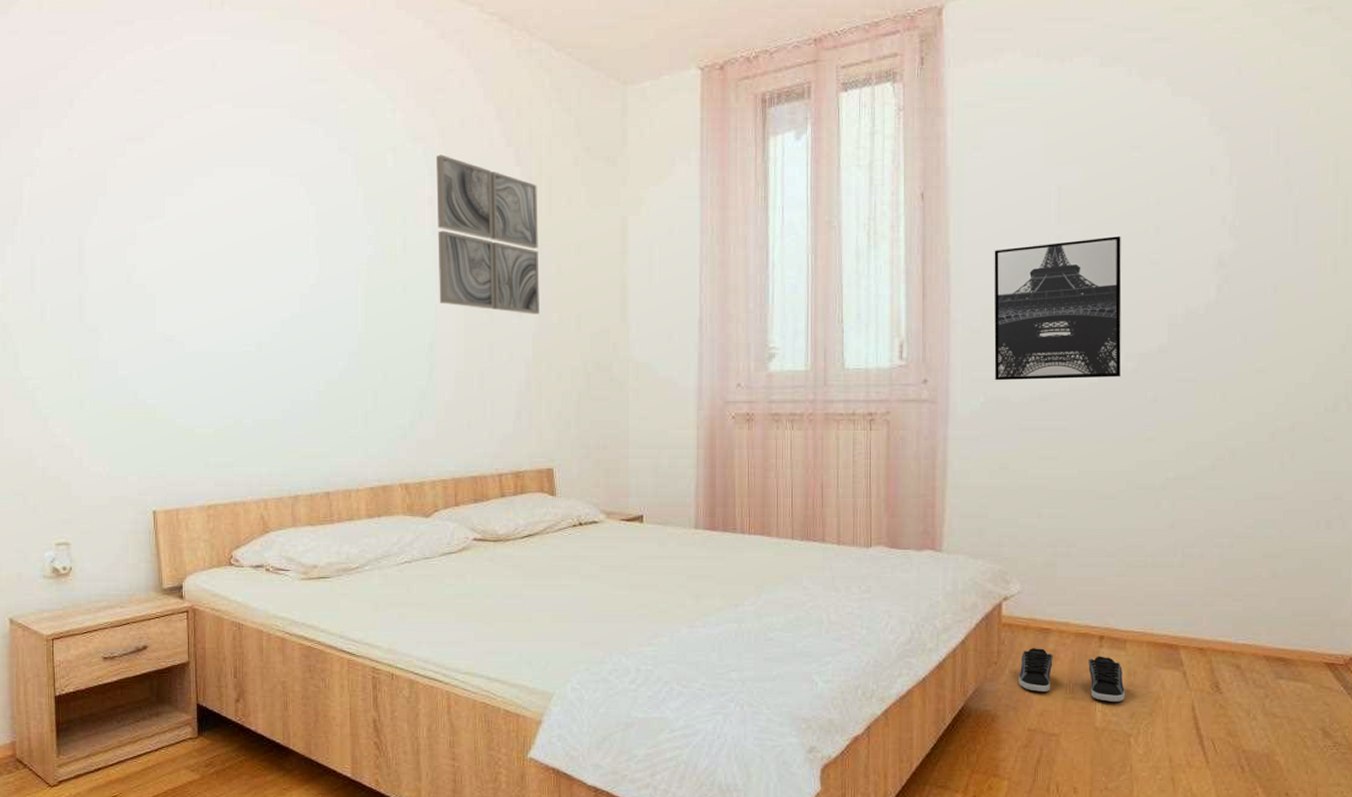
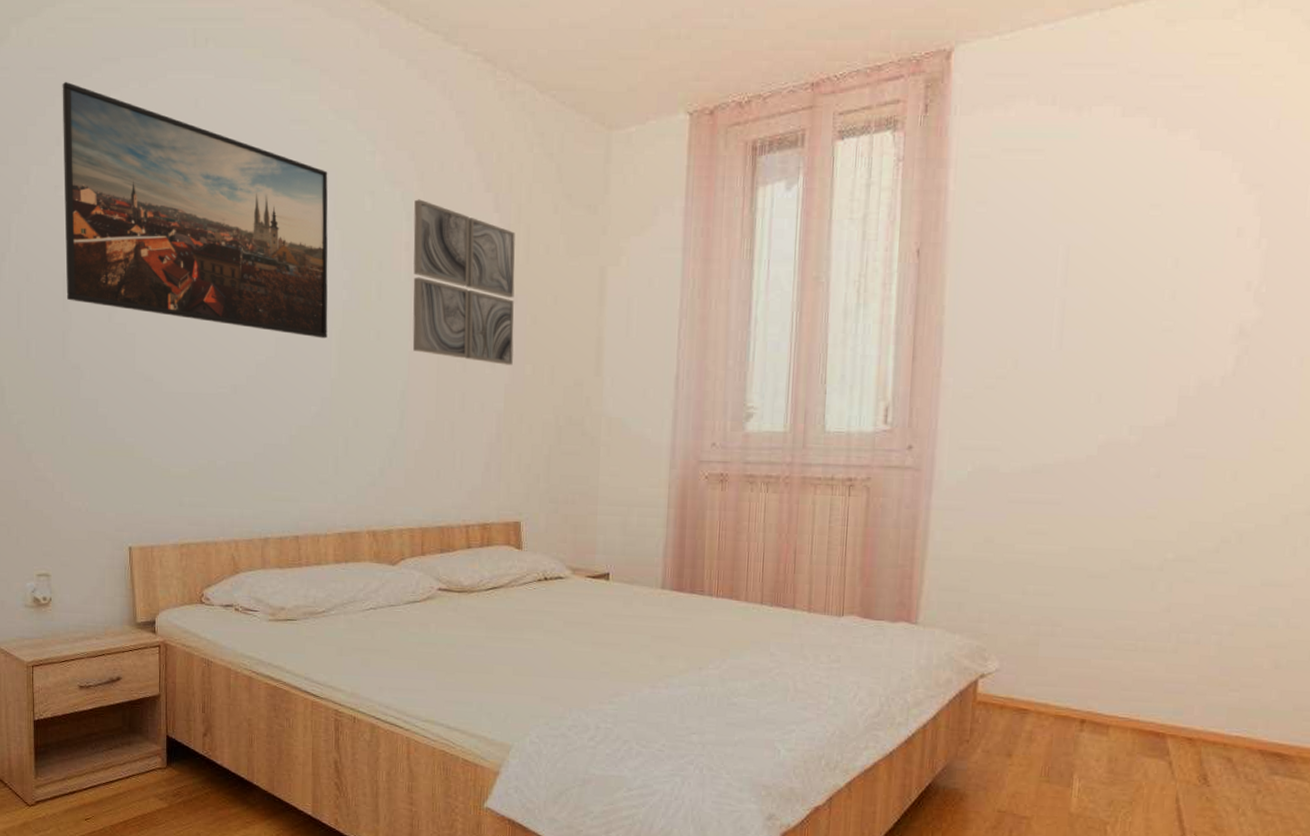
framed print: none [74,45,353,294] -> present [62,82,328,339]
wall art: present [994,236,1122,381] -> none [985,300,1133,451]
shoe: present [1019,648,1126,702] -> none [991,728,1105,788]

